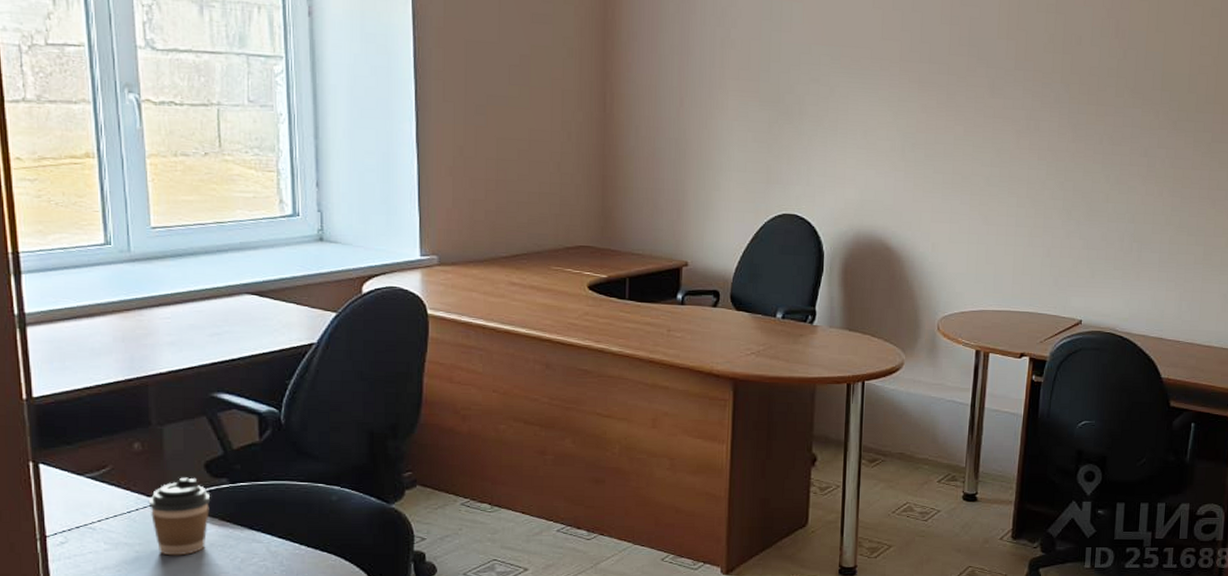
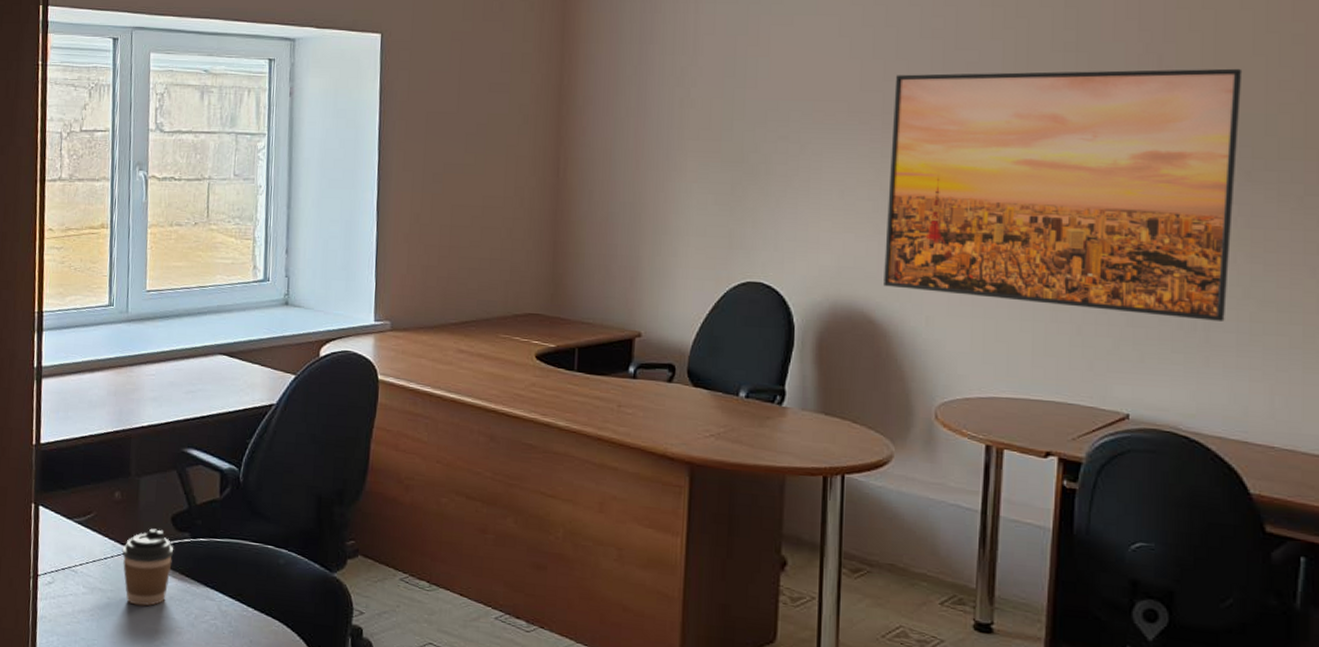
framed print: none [898,26,1176,244] -> present [884,68,1243,321]

